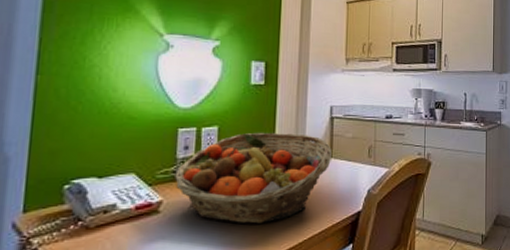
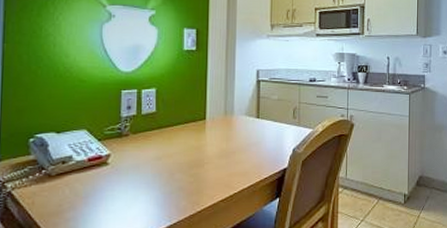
fruit basket: present [175,132,333,224] -> none [120,94,260,177]

